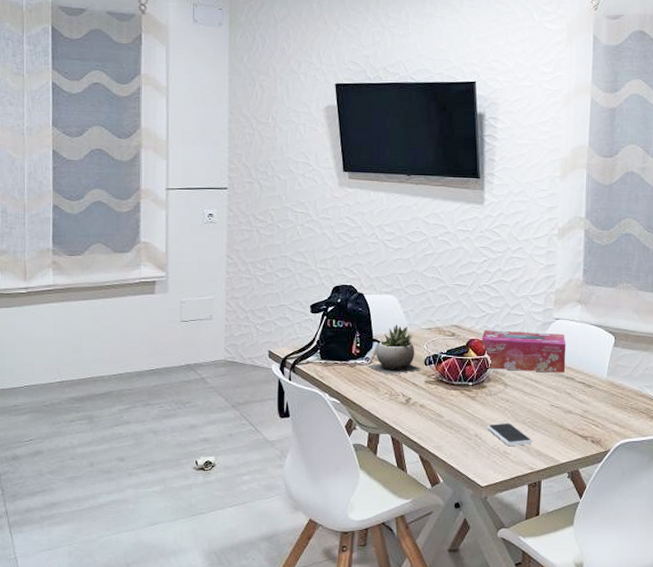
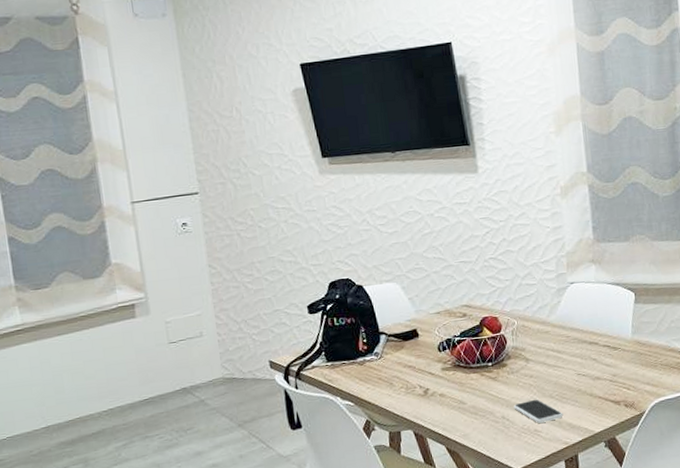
succulent plant: present [367,324,422,375] -> none [377,313,436,368]
tissue box: present [481,330,566,373] -> none [495,298,588,346]

